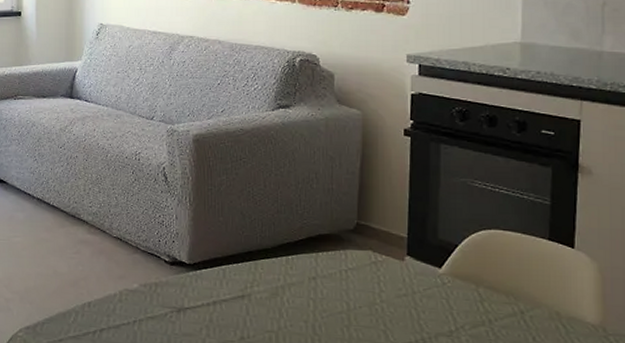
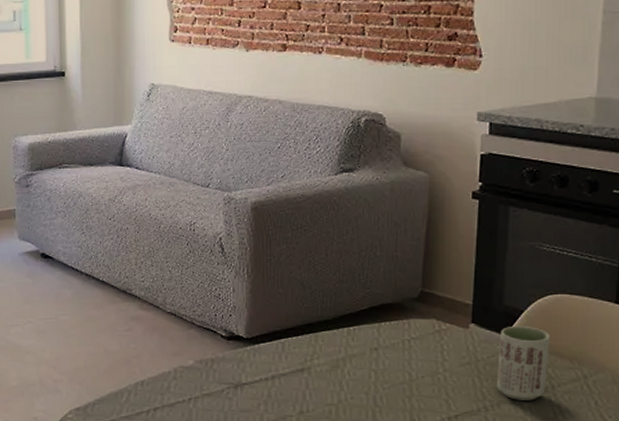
cup: none [434,259,485,334] -> present [497,325,550,401]

